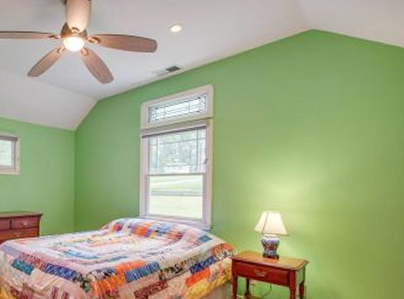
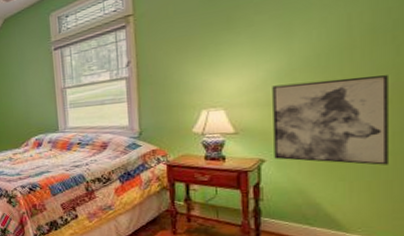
wall art: none [315,197,393,273] -> present [272,75,388,165]

